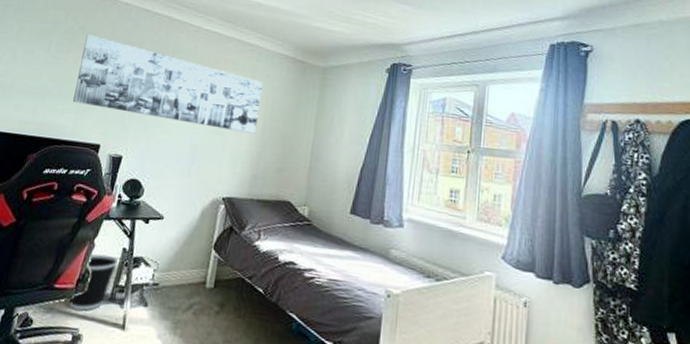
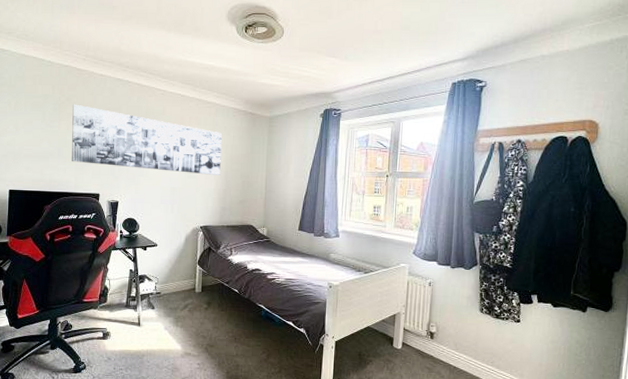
wastebasket: present [69,253,118,311] -> none [96,275,127,316]

